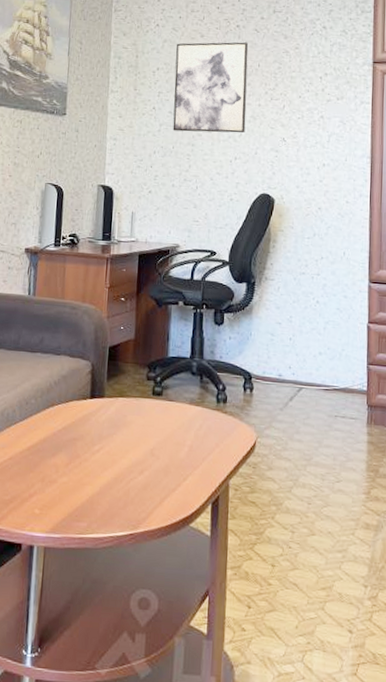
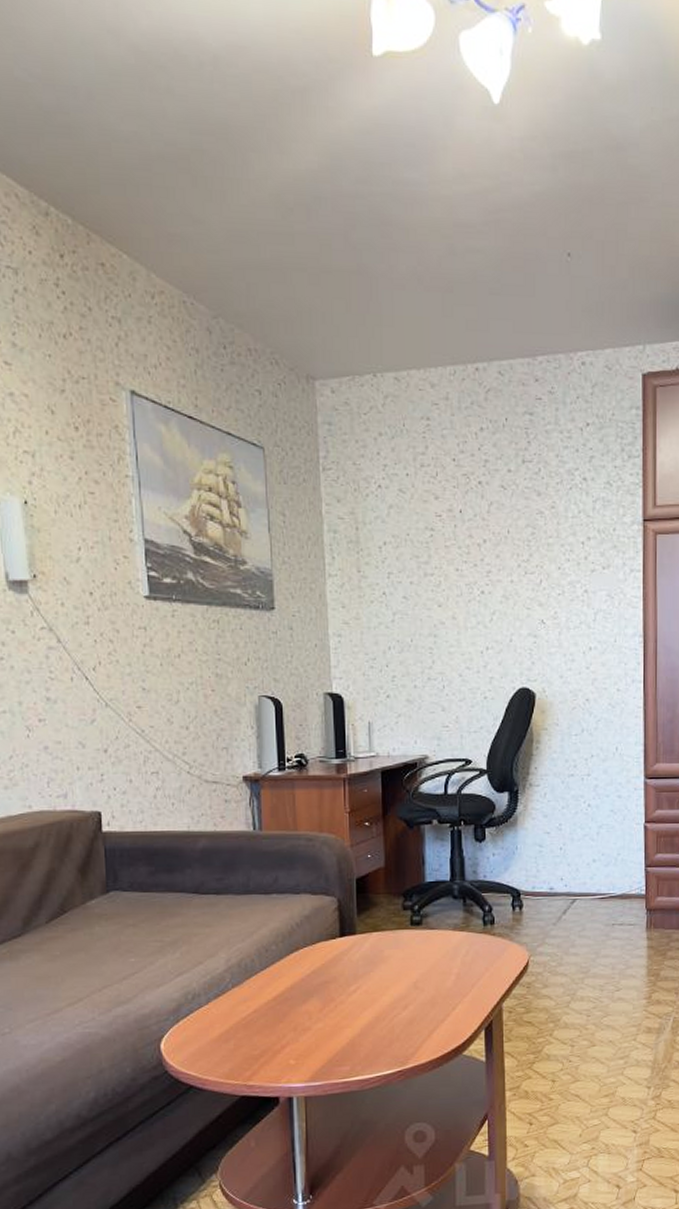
wall art: present [172,42,249,134] -> none [406,503,497,620]

